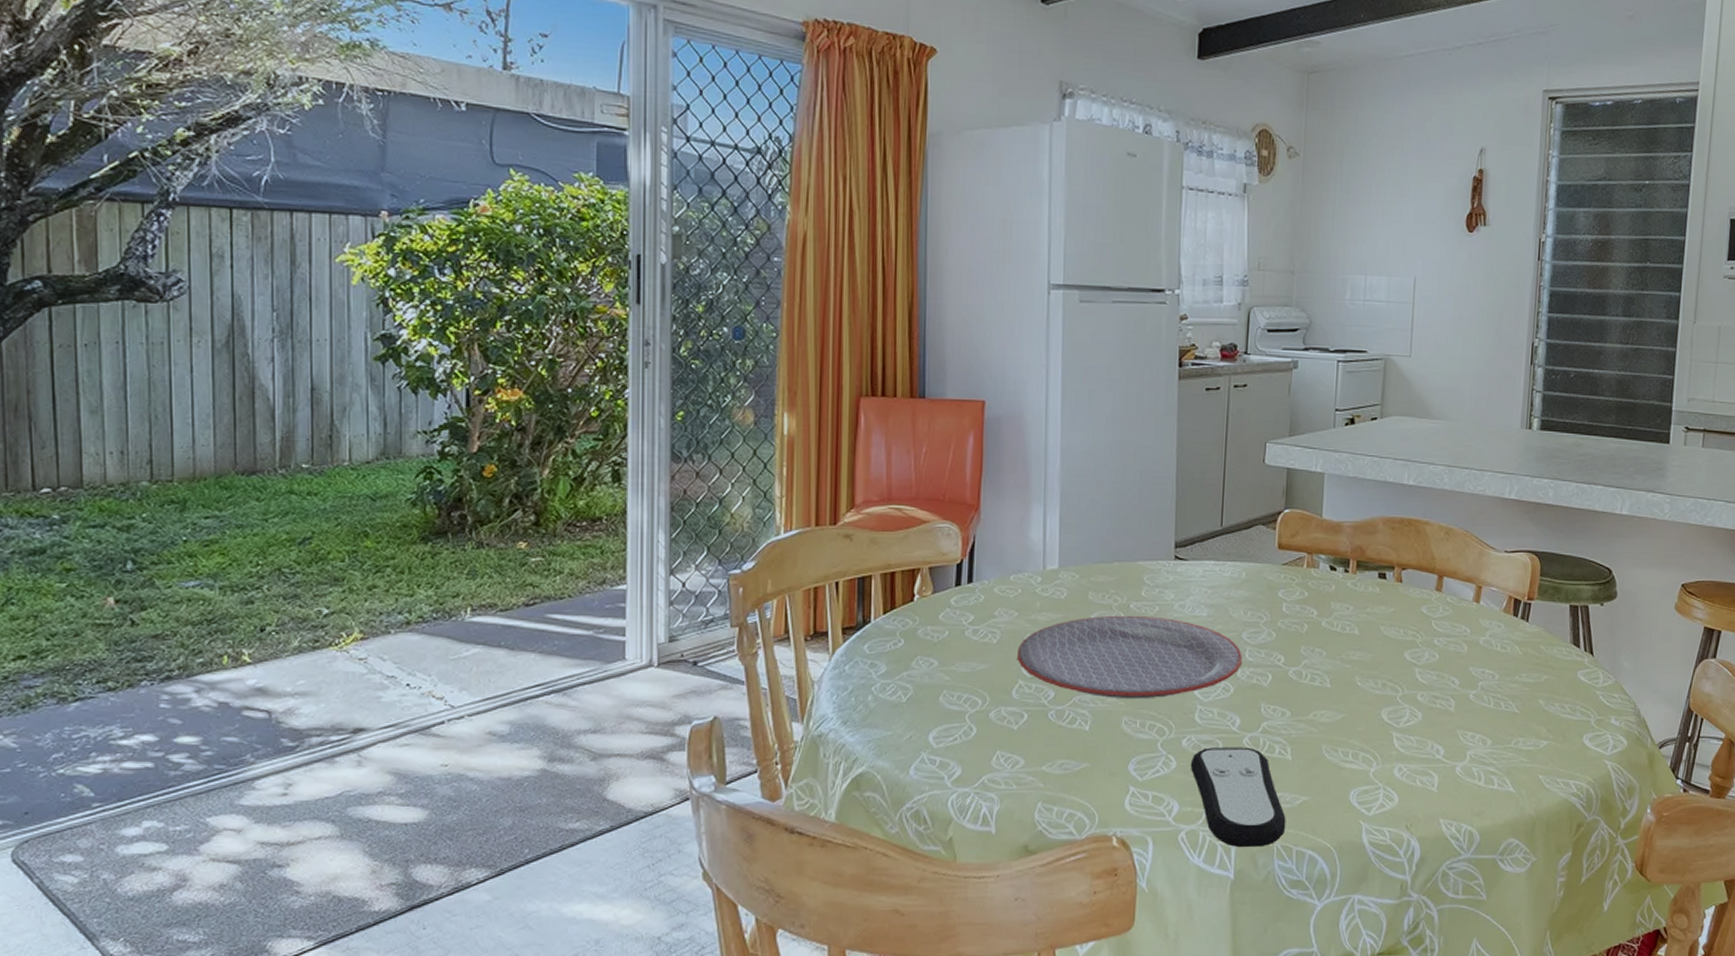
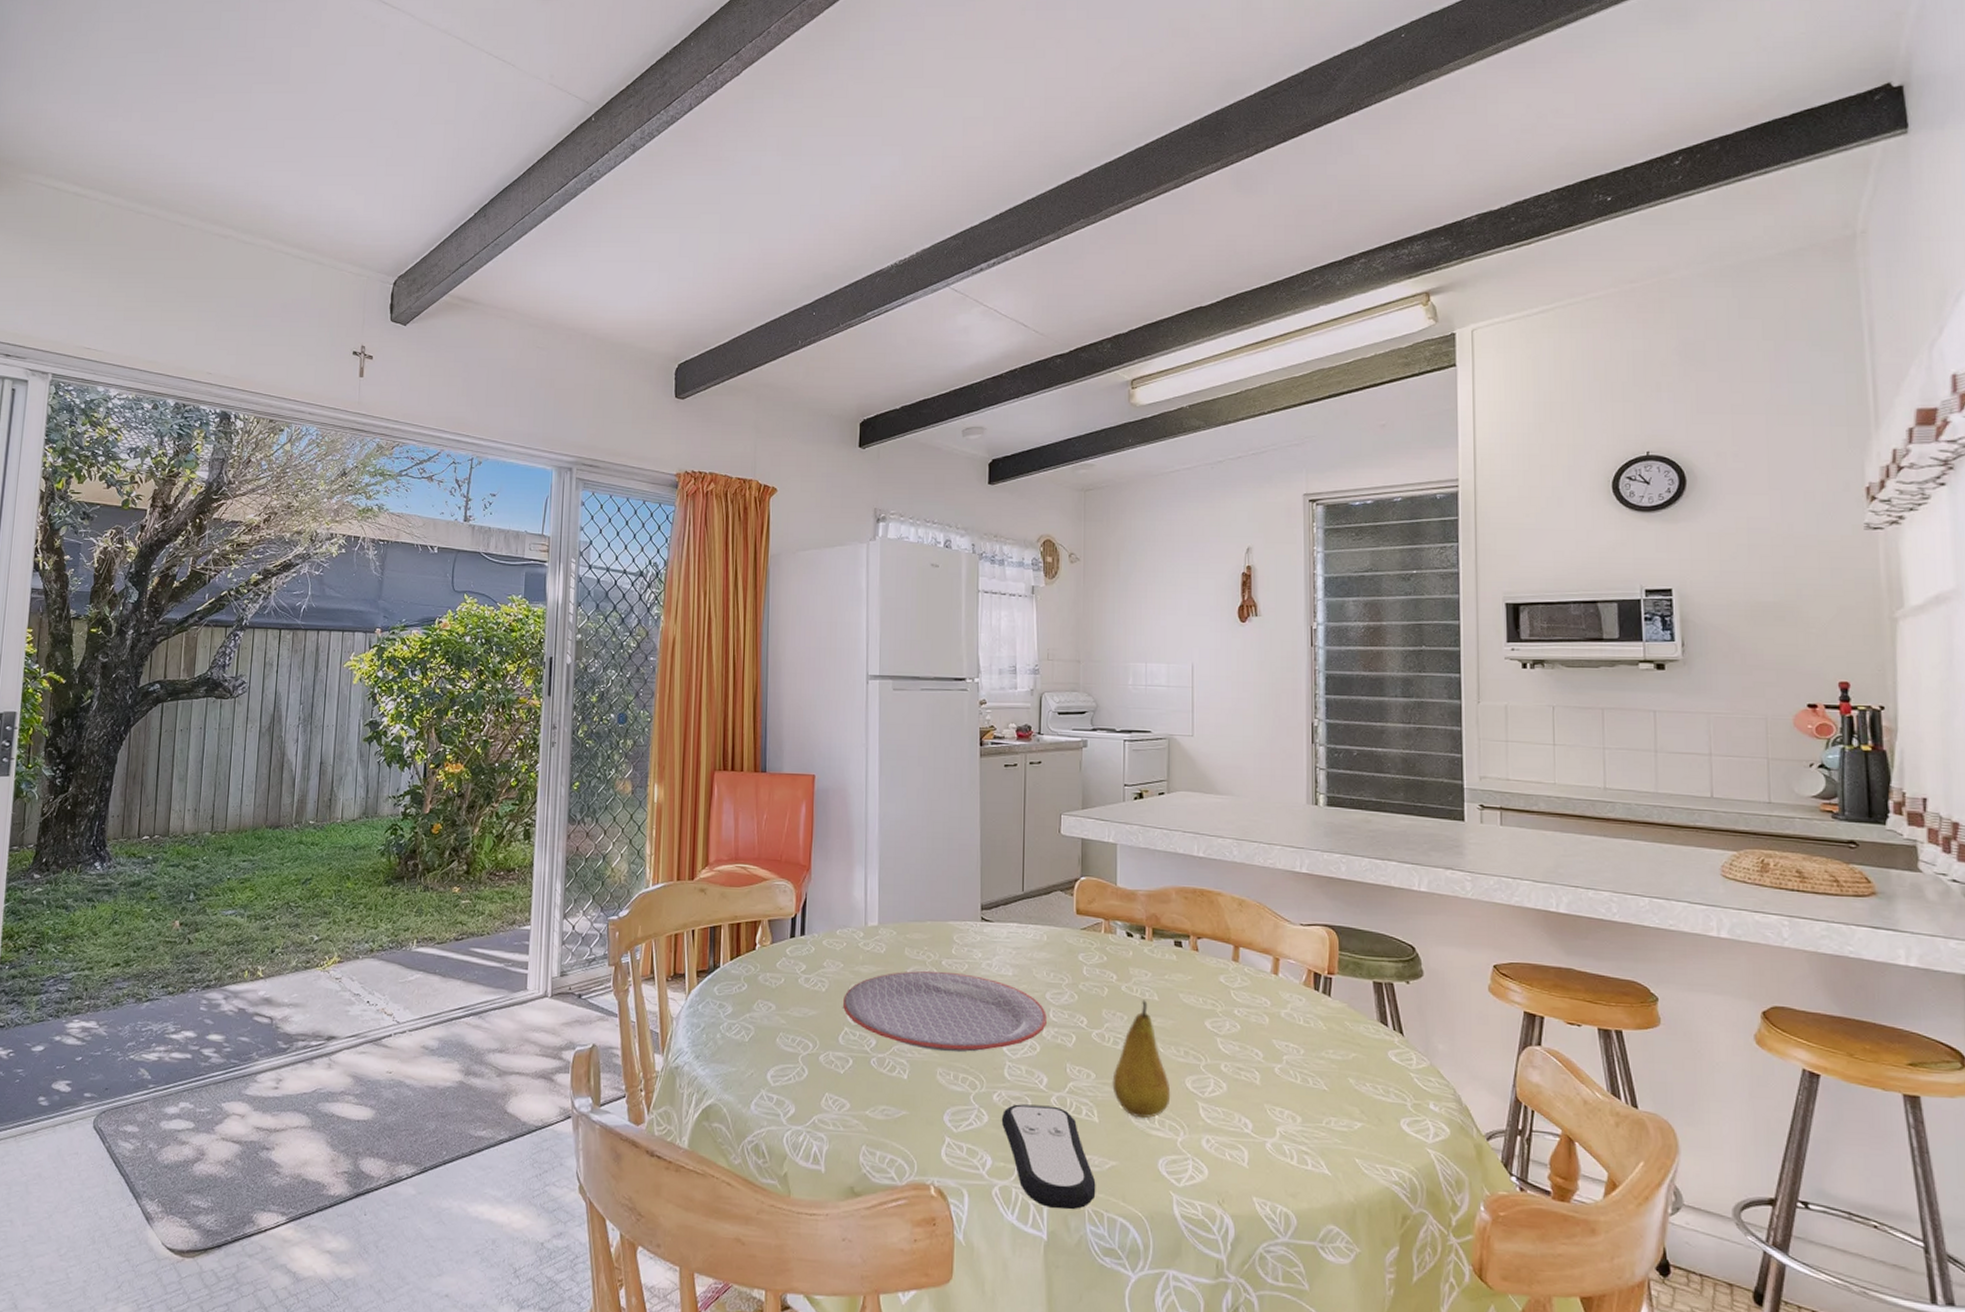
fruit: none [1307,634,1366,751] -> present [1112,1000,1171,1118]

